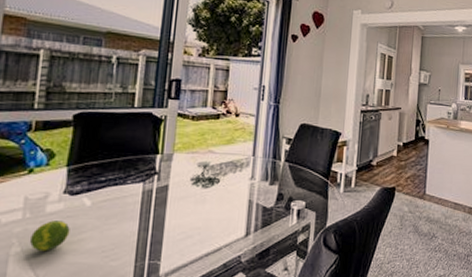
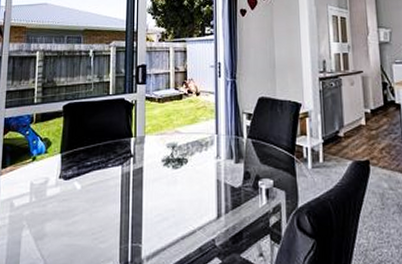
fruit: present [29,220,70,251] -> none [35,204,66,233]

